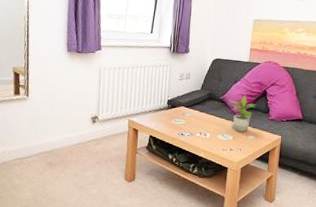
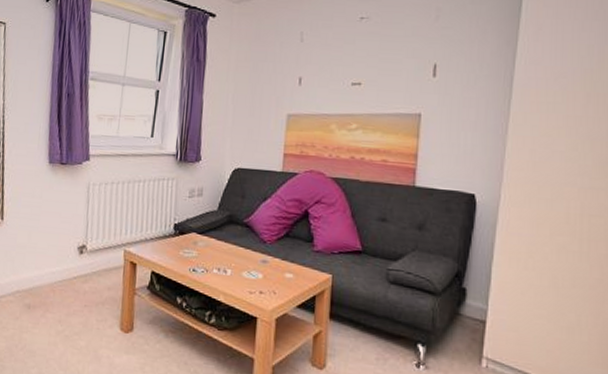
potted plant: present [228,94,257,133] -> none [255,216,296,269]

